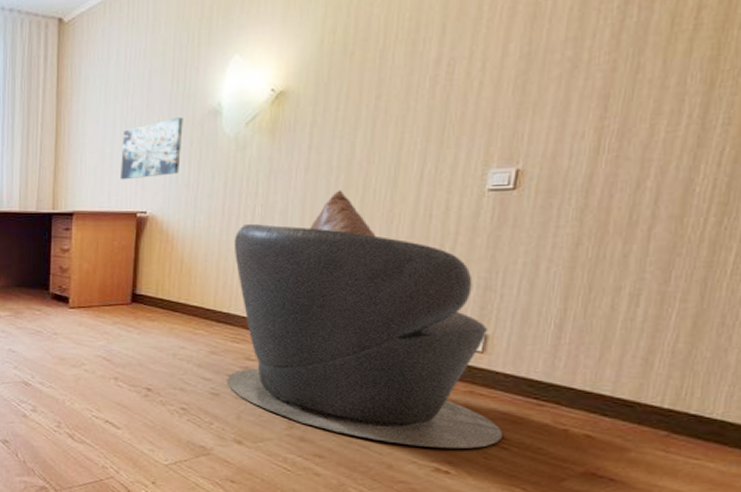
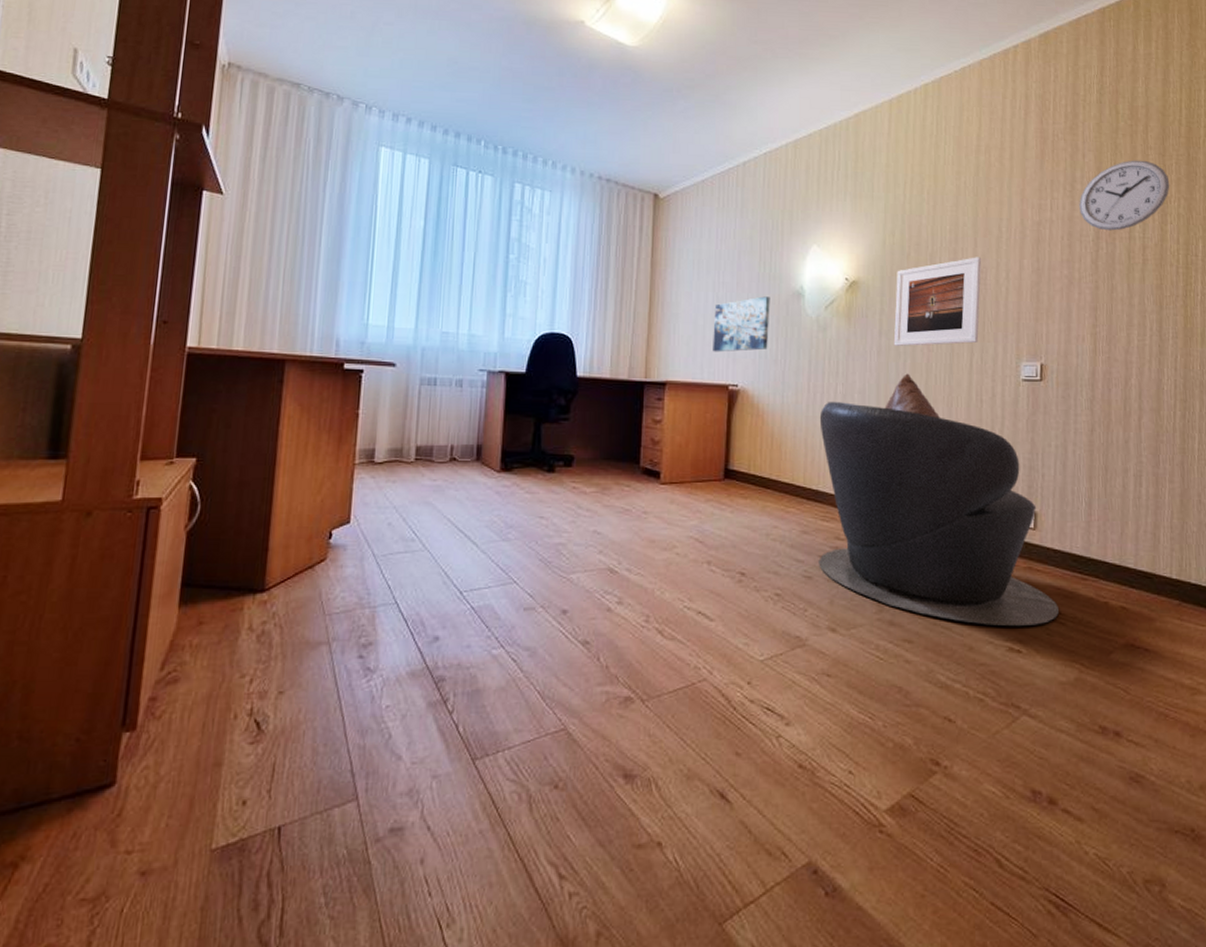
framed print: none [325,46,449,160] -> present [893,257,981,346]

